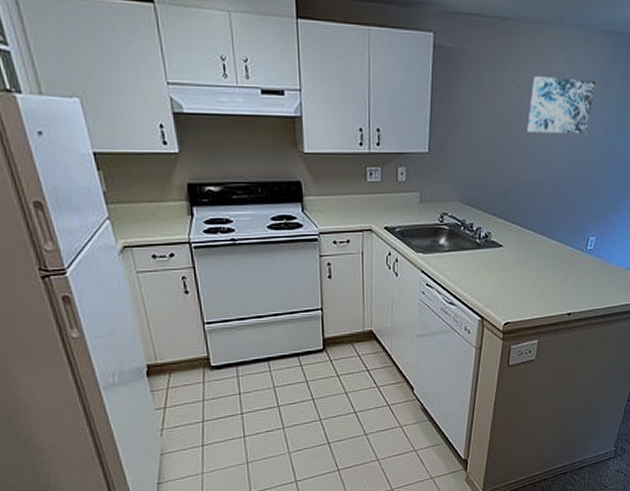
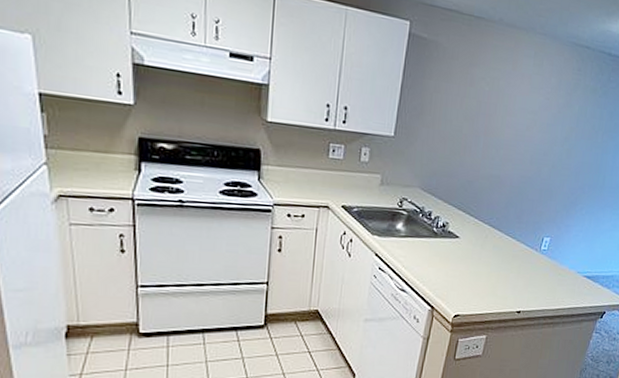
wall art: present [527,76,595,134] -> none [492,76,561,137]

